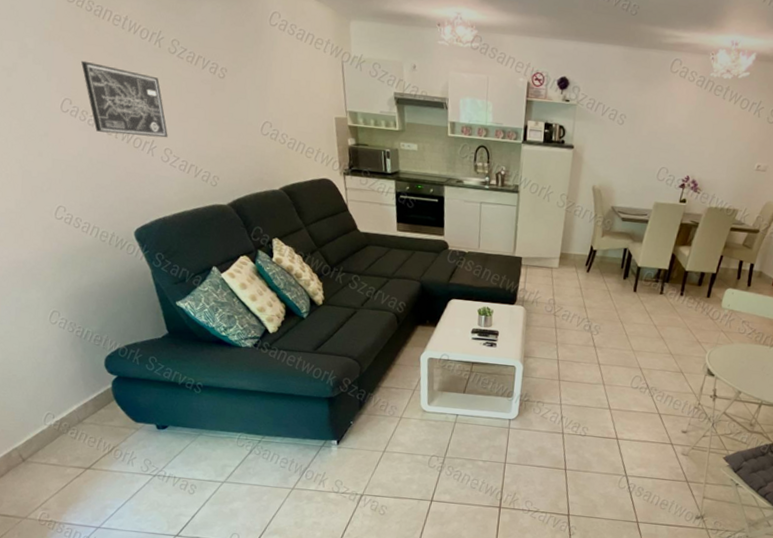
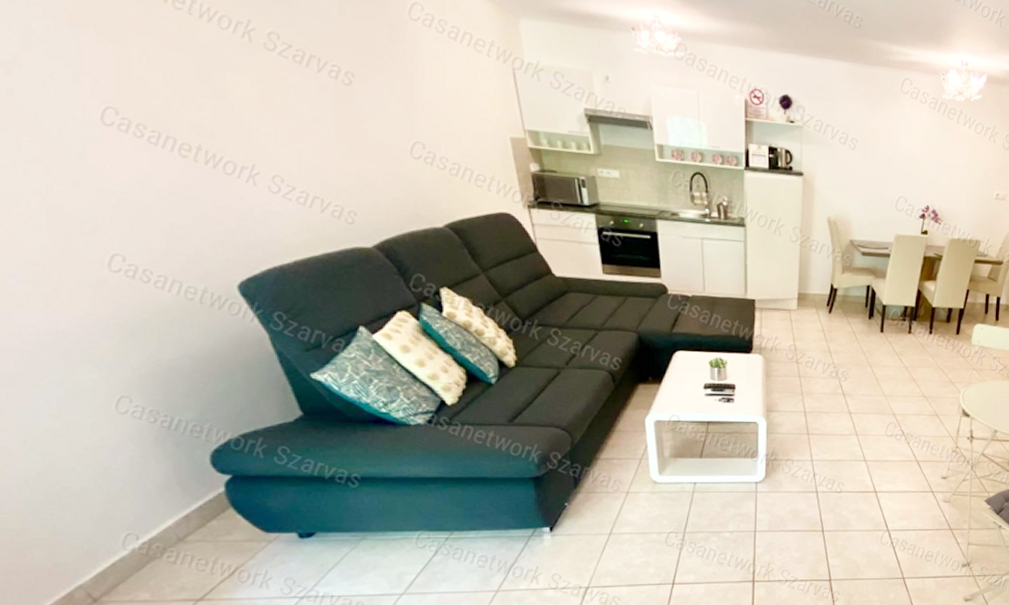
wall art: present [80,60,168,138] -> none [126,55,275,162]

